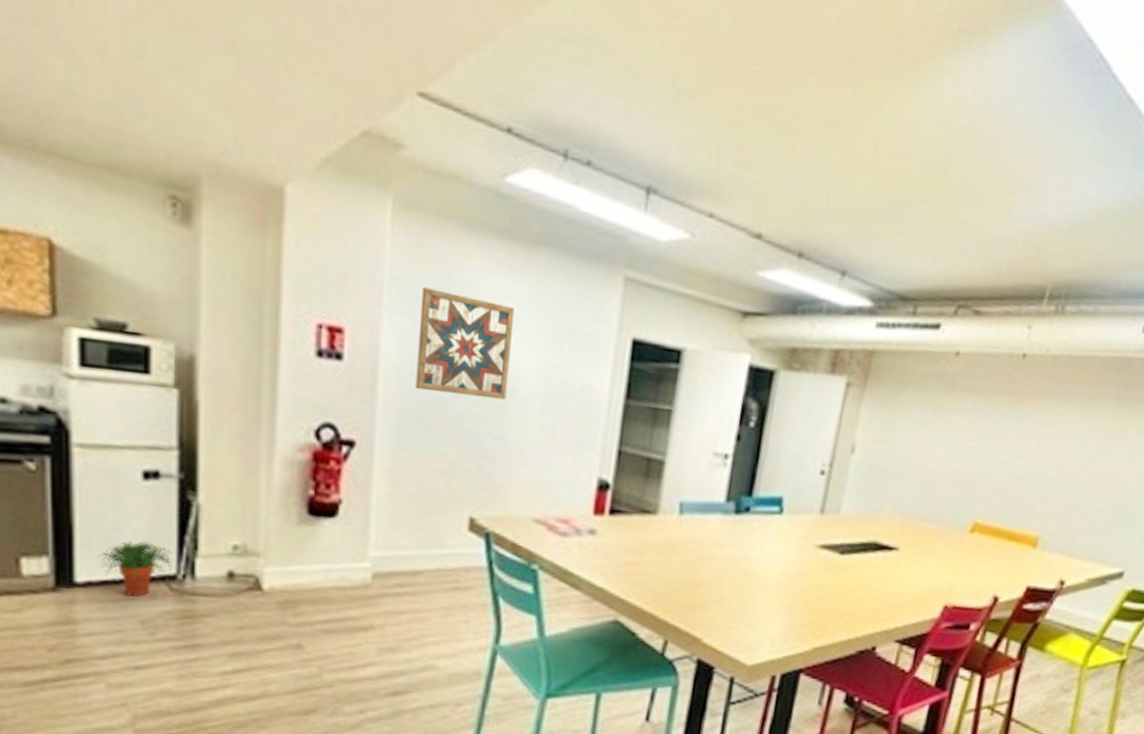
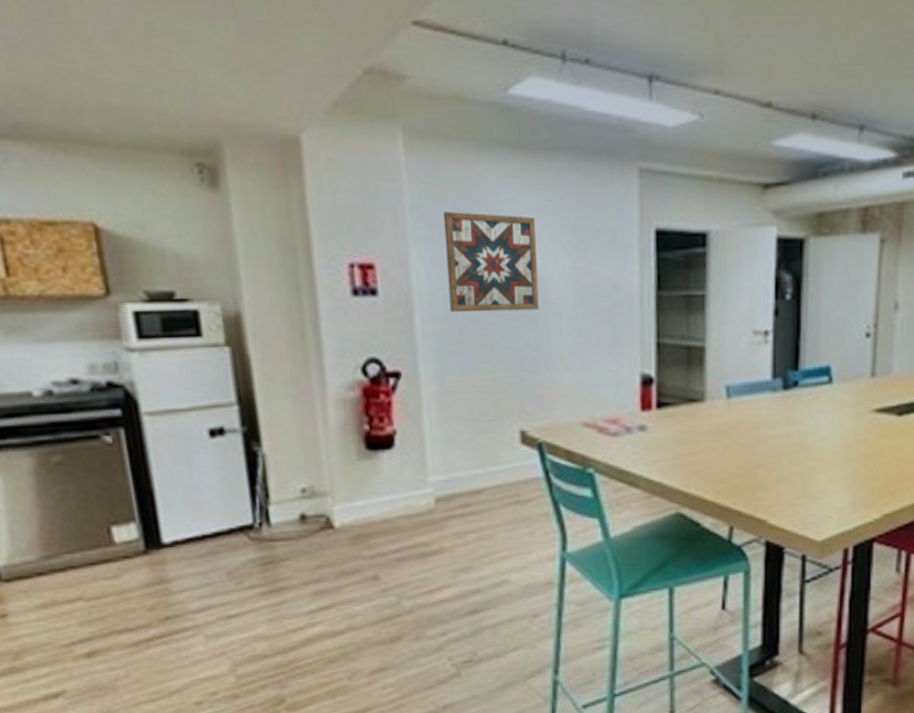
potted plant: present [99,541,172,597] -> none [180,496,247,550]

